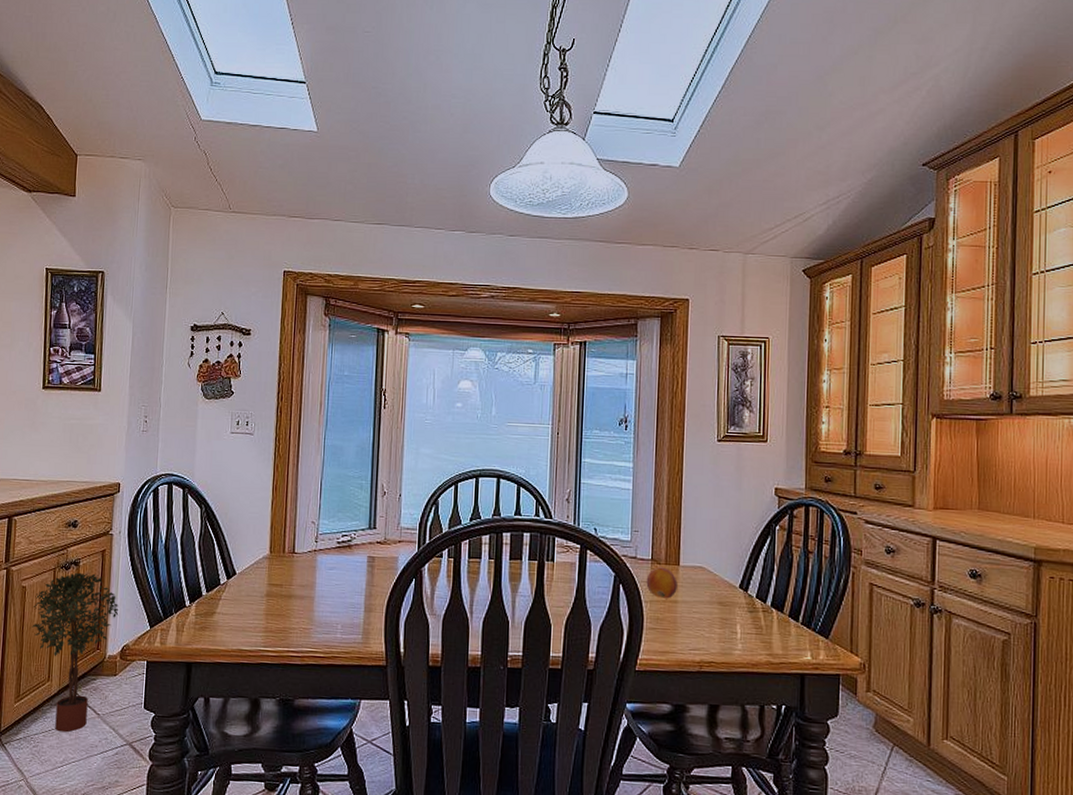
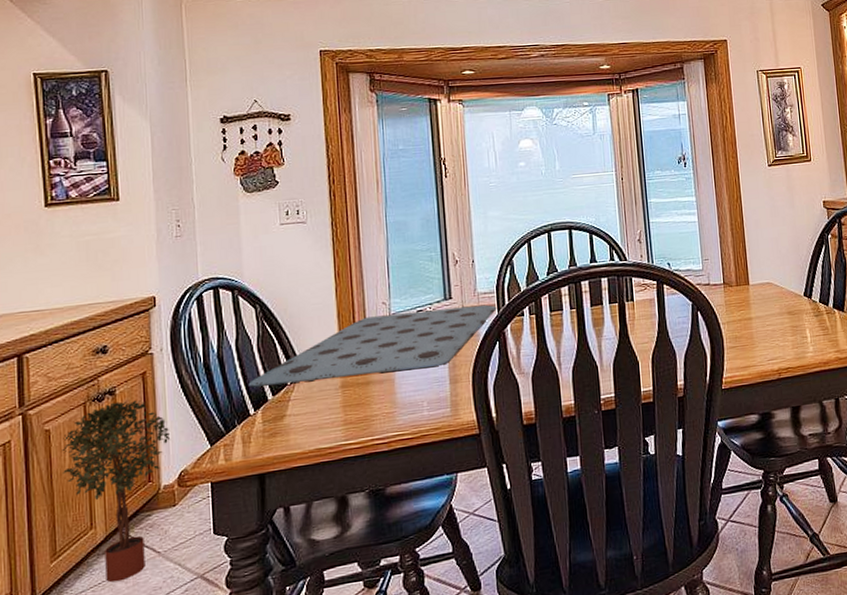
placemat: none [187,533,418,593] -> present [248,304,497,388]
fruit: present [646,567,678,599] -> none [721,289,750,318]

